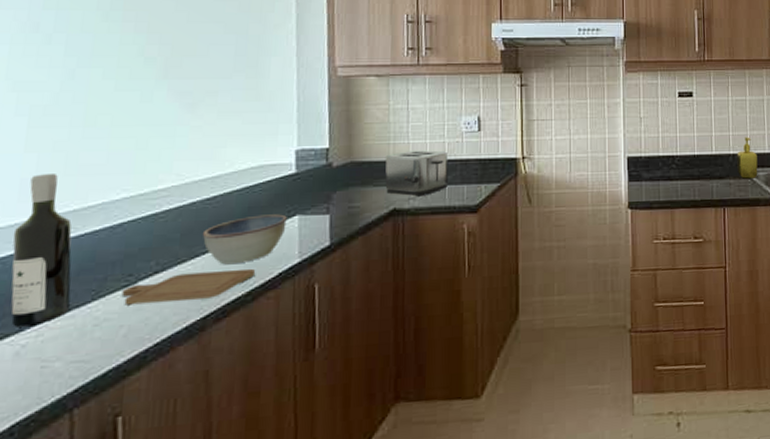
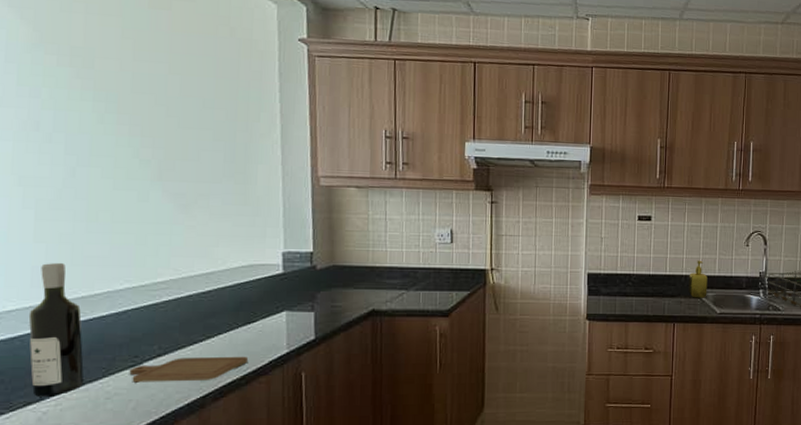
bowl: present [202,214,287,265] -> none [199,309,276,352]
toaster: present [385,150,449,197] -> none [364,258,423,300]

